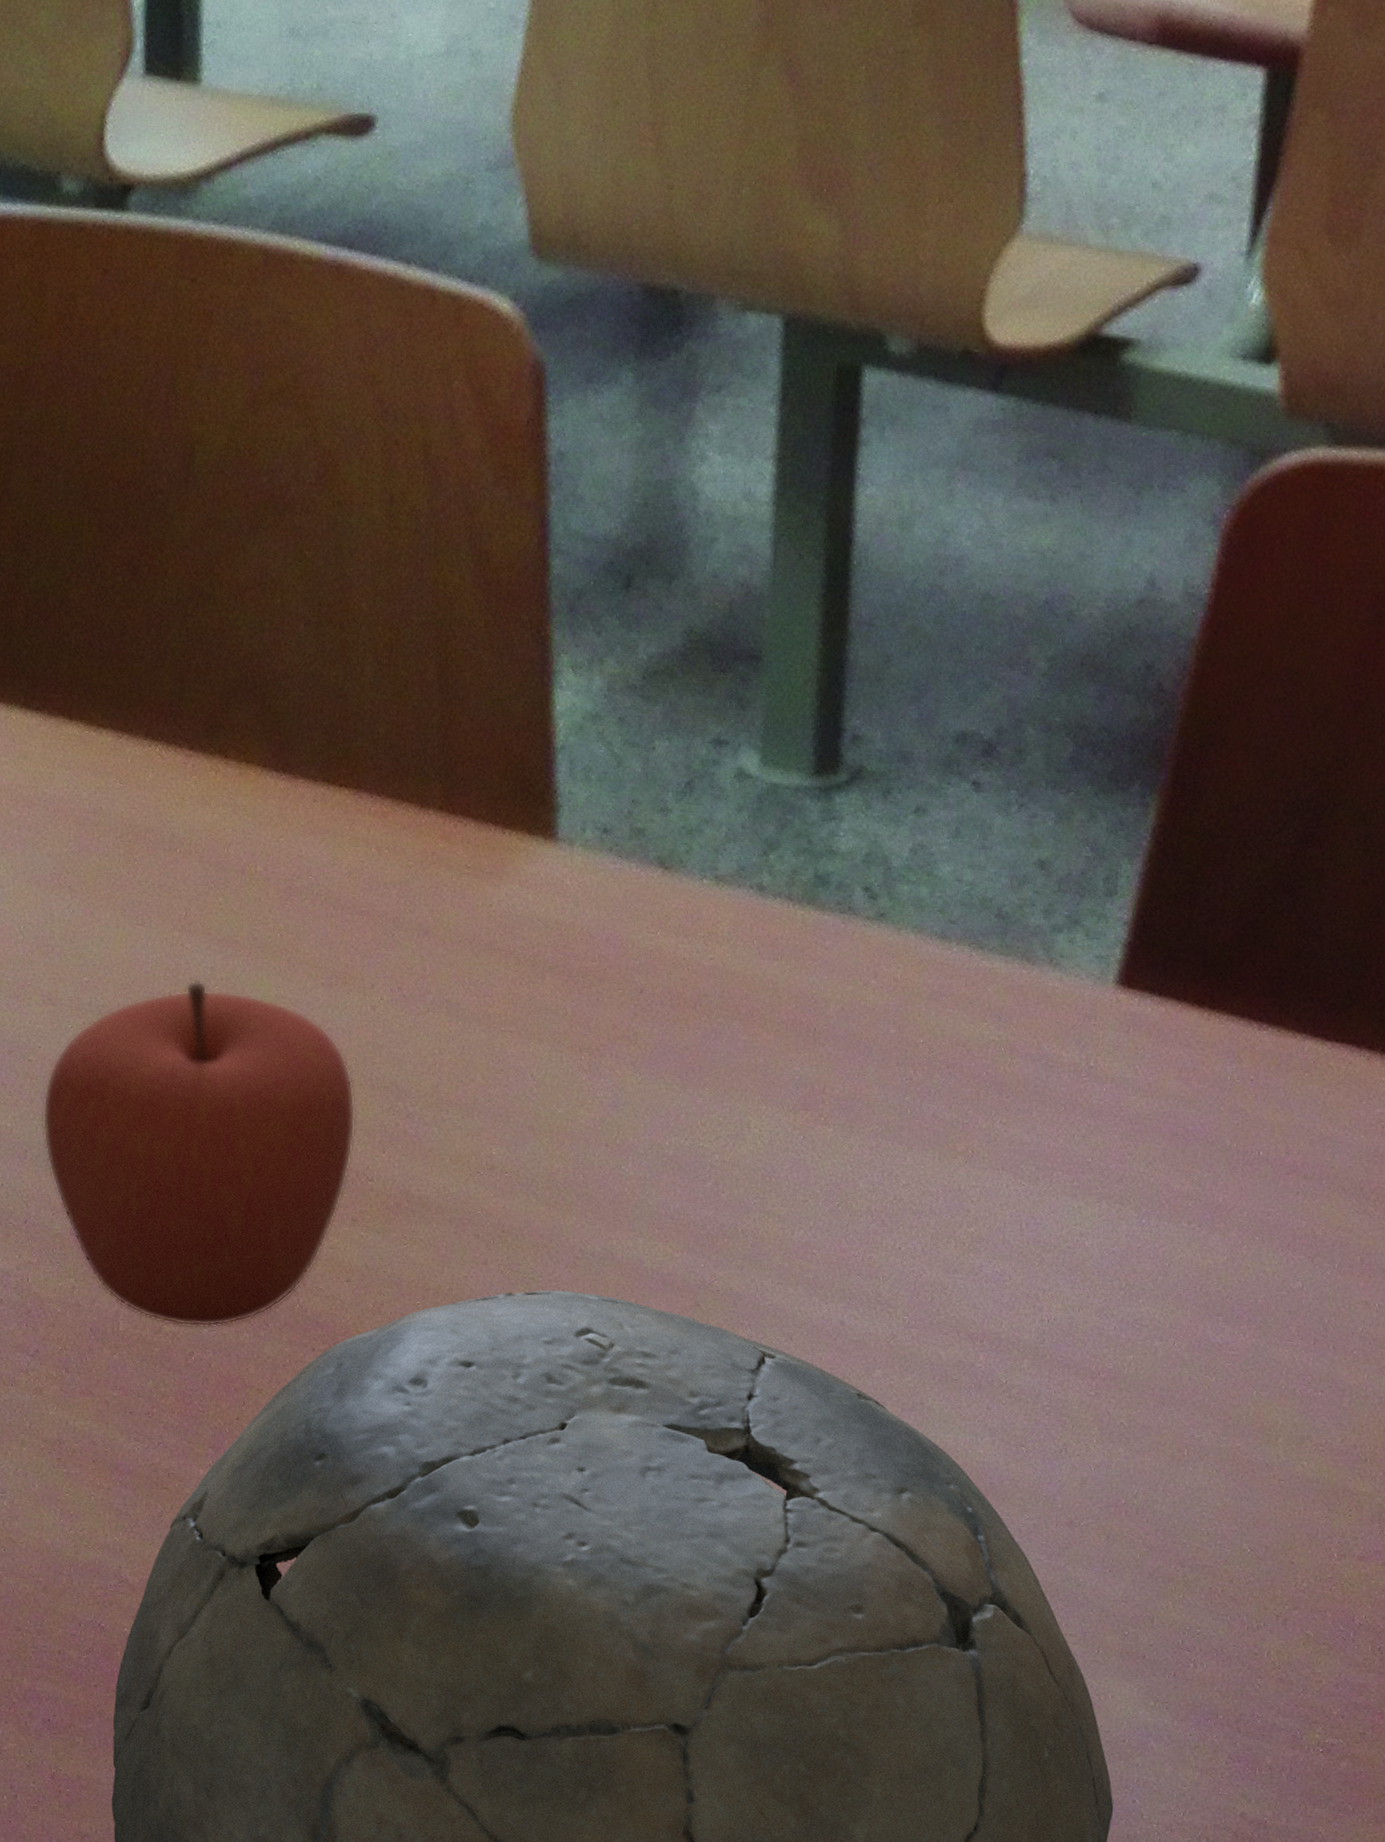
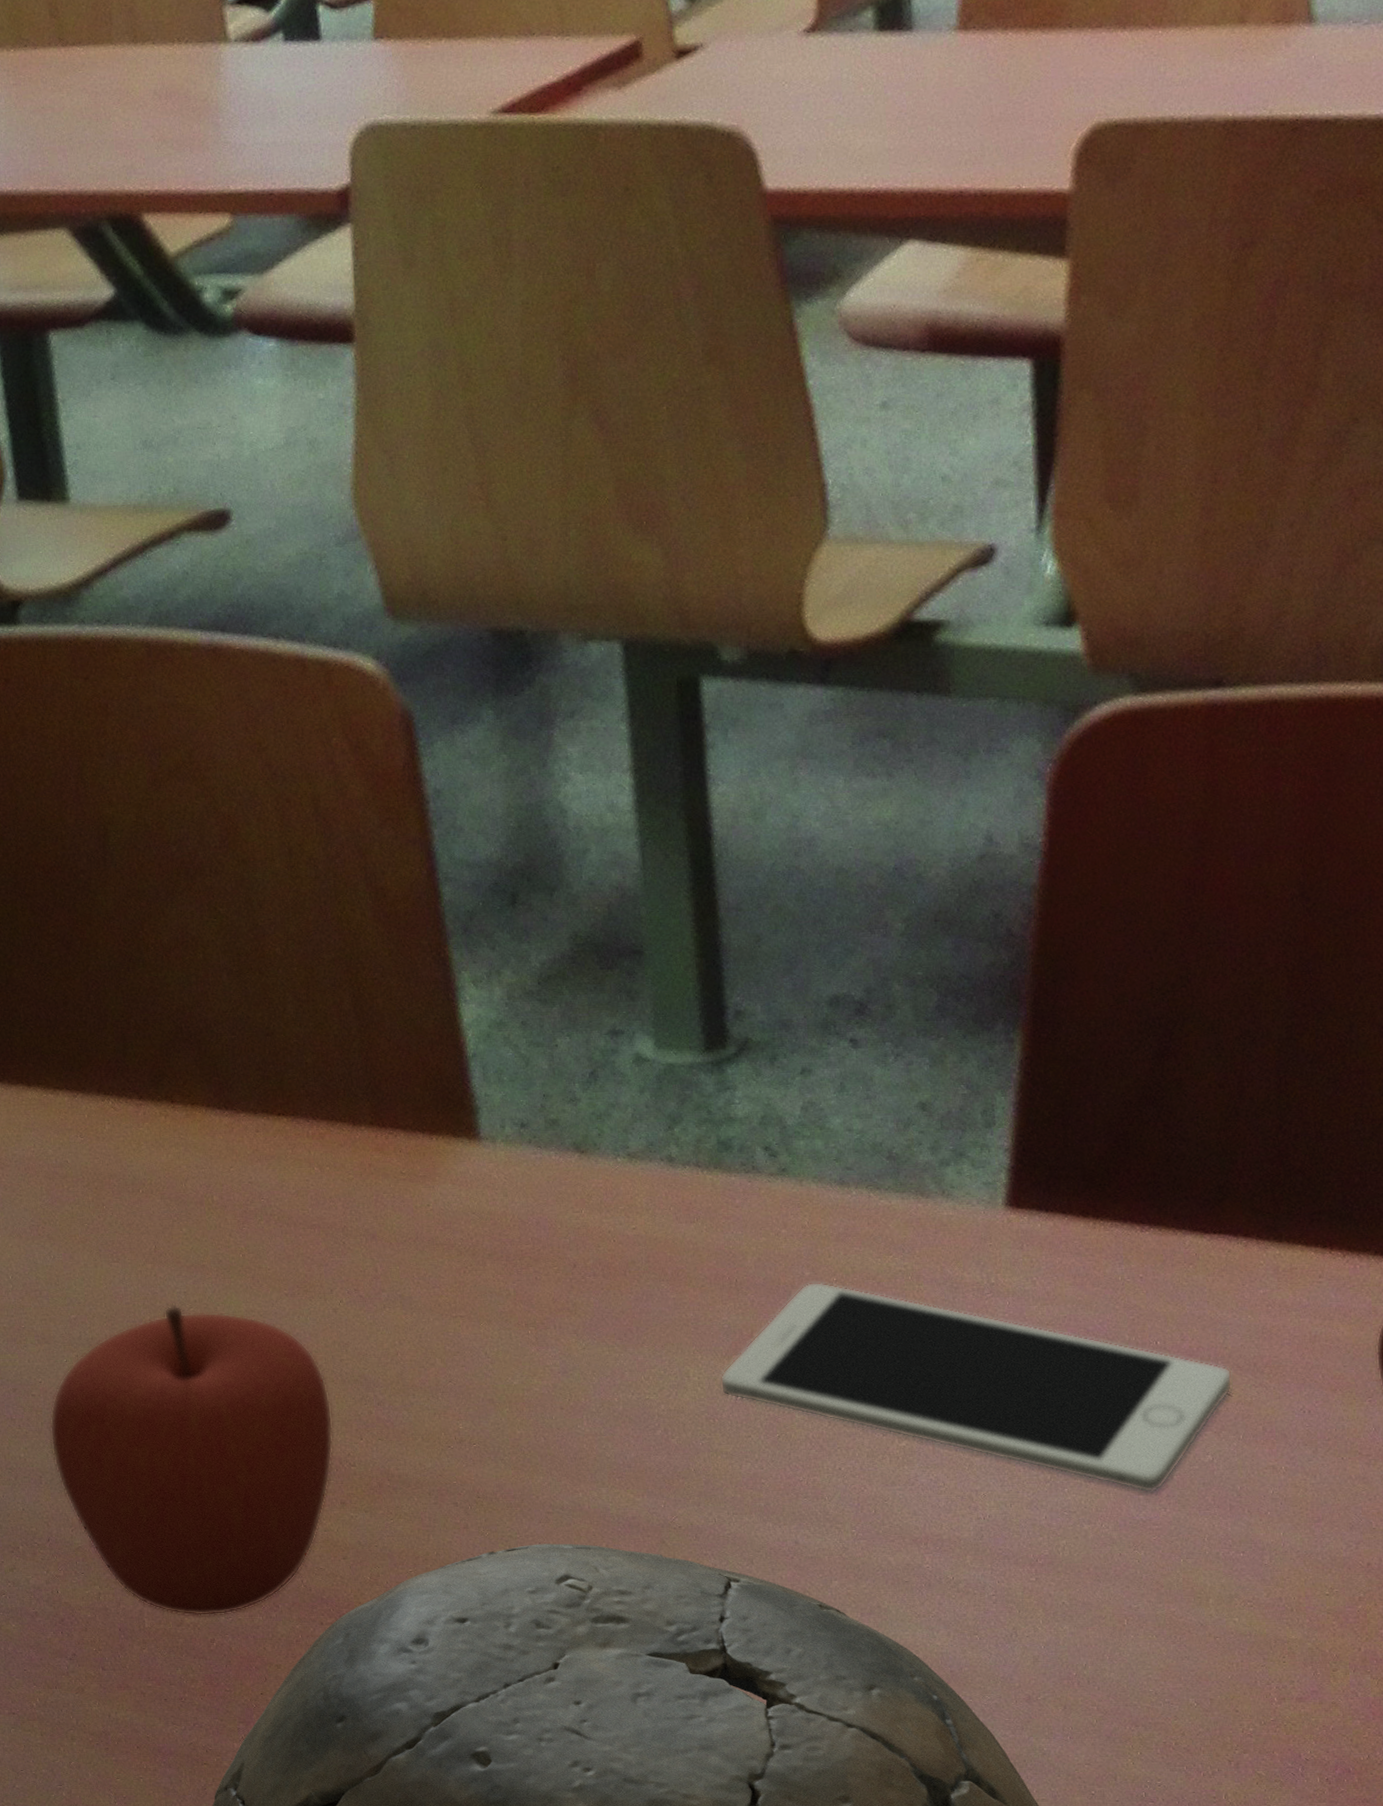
cell phone: none [782,1040,1336,1316] -> present [720,1281,1233,1493]

